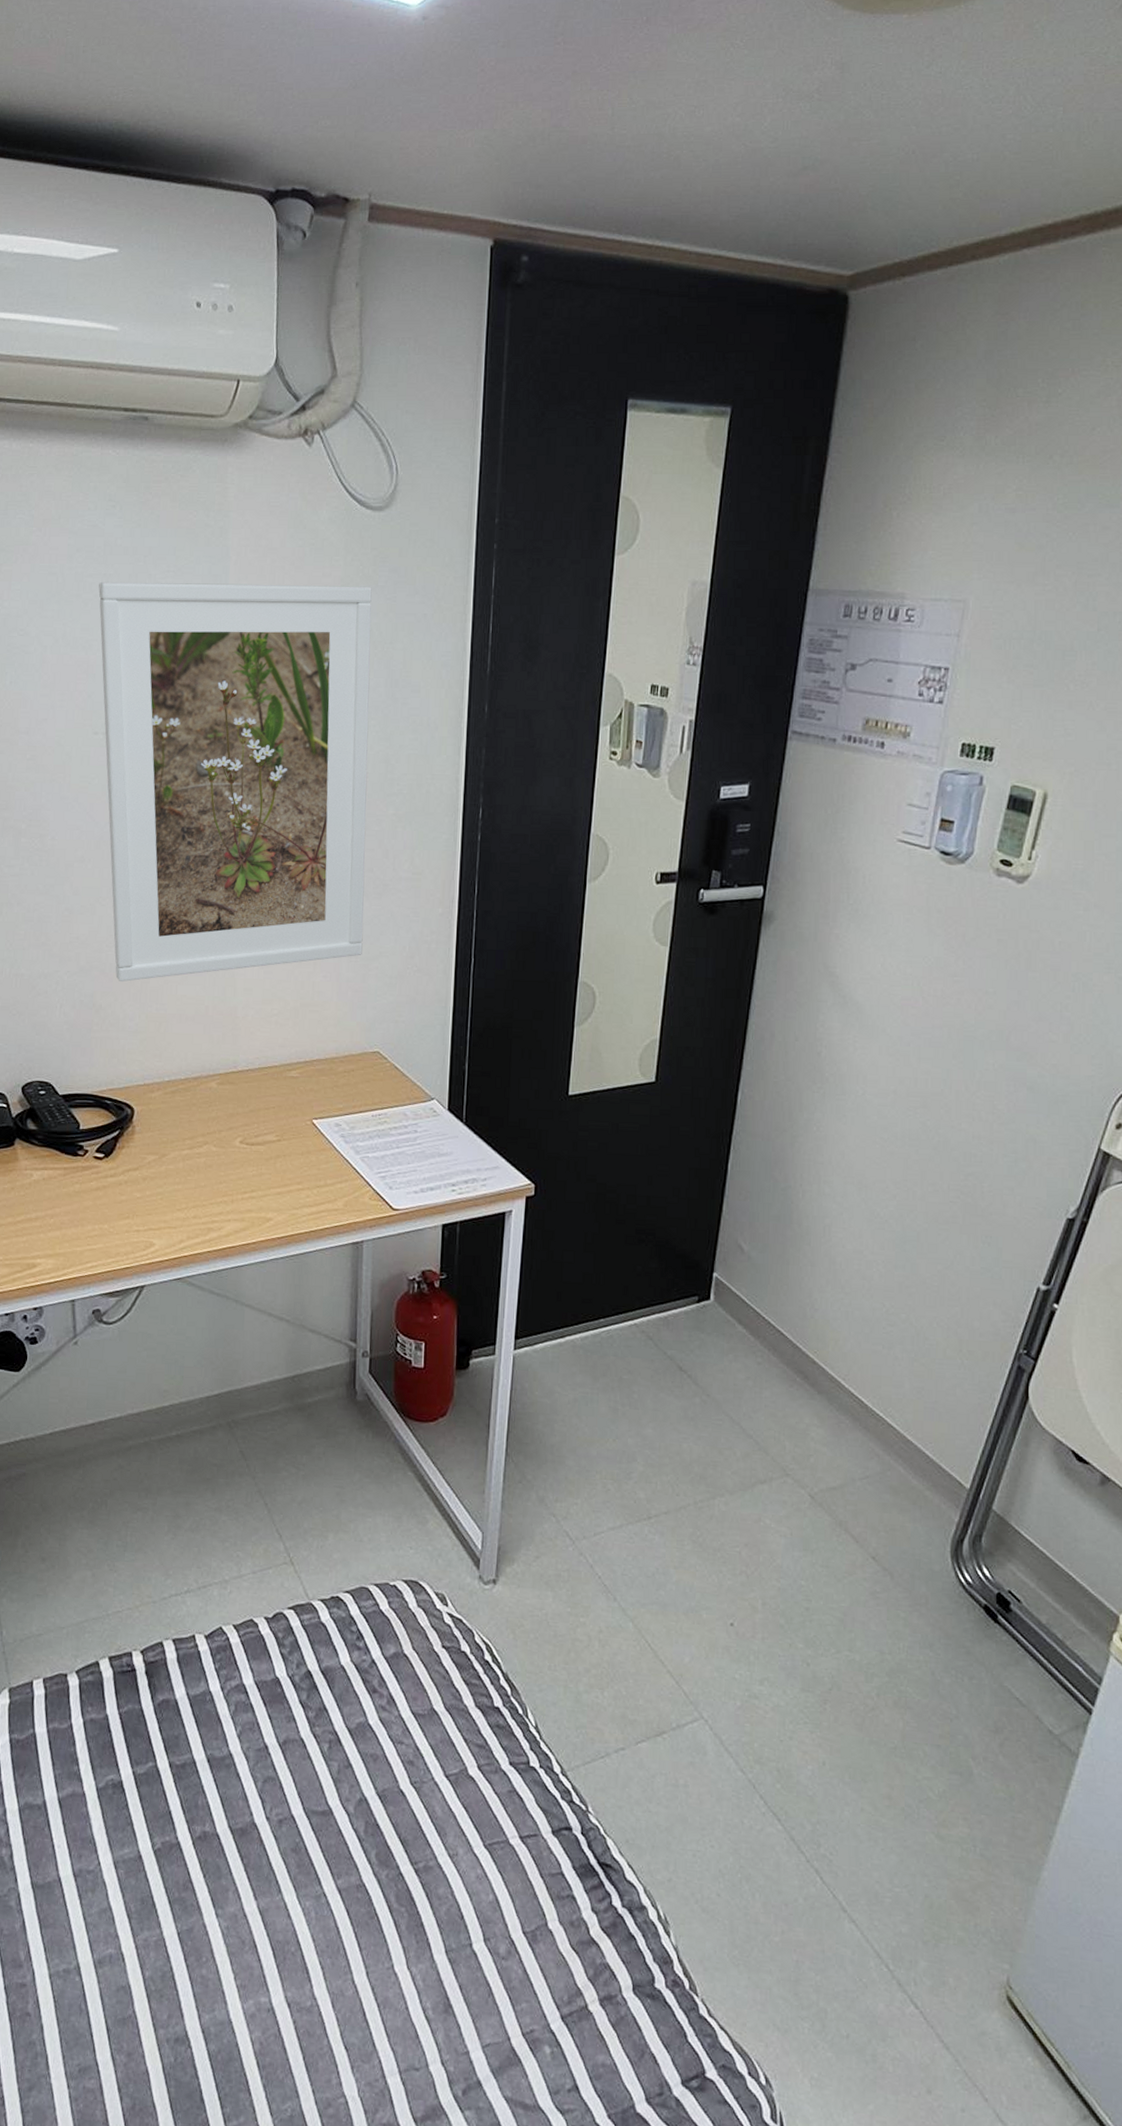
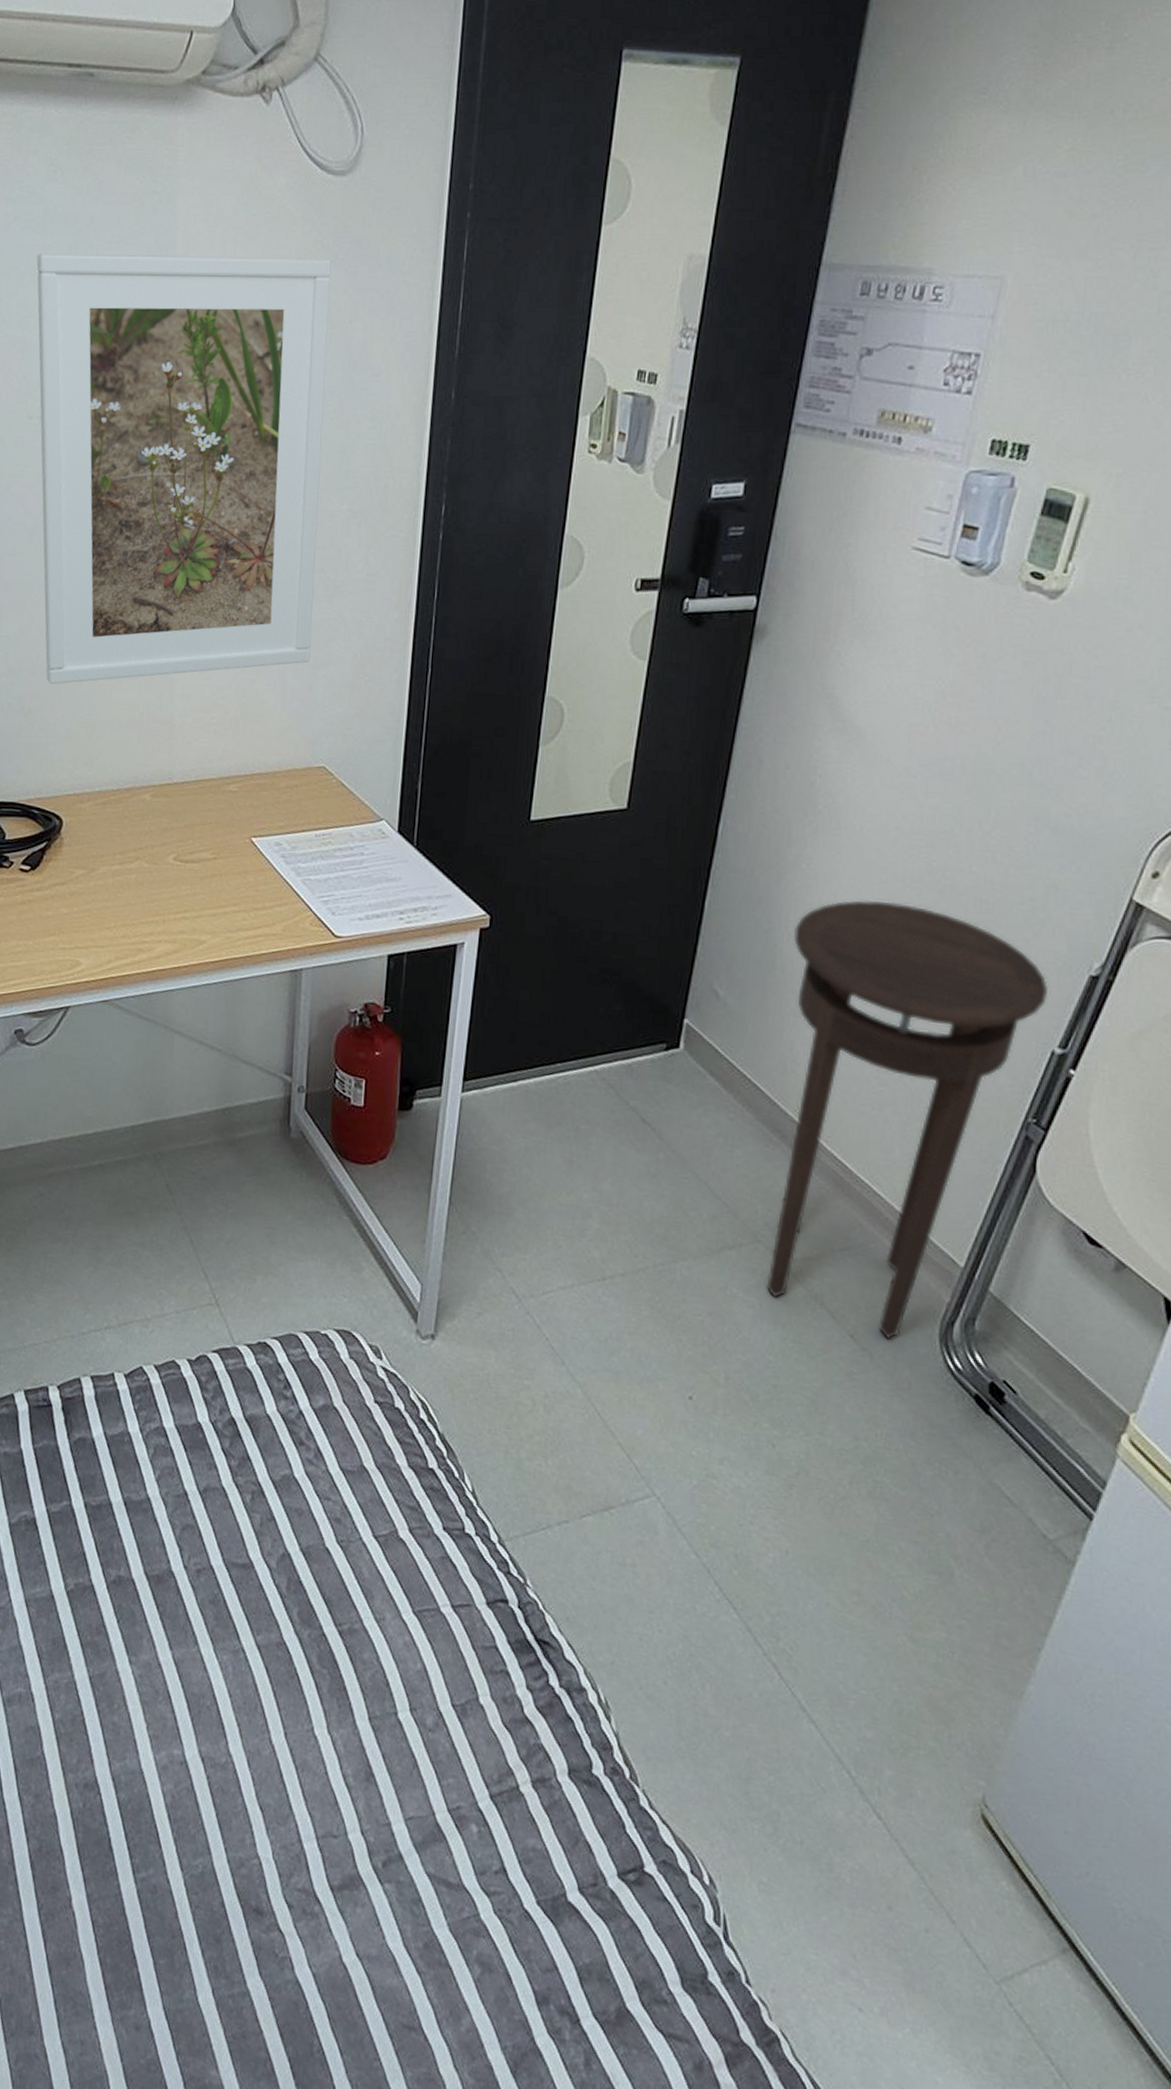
stool: none [796,1158,1032,1559] -> present [766,900,1049,1340]

